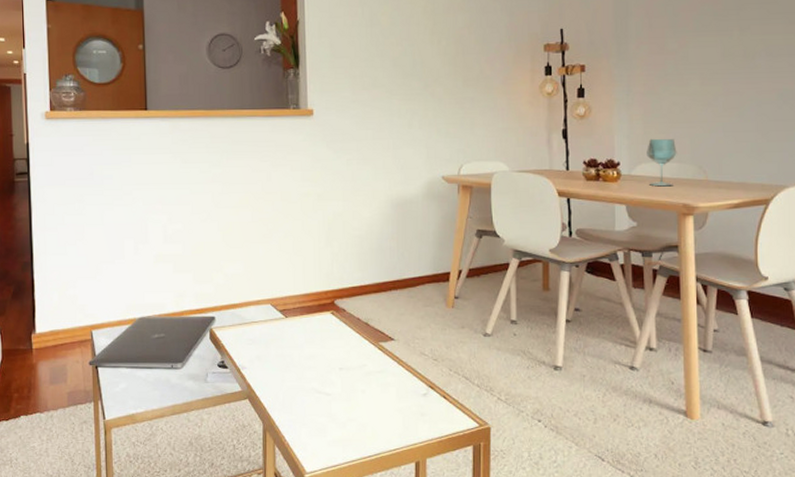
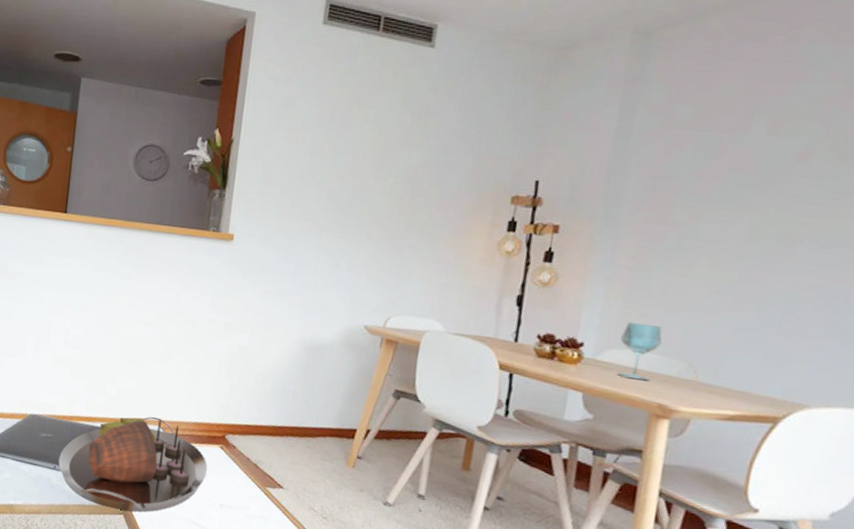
serving tray: none [175,296,322,395] -> present [58,416,207,512]

